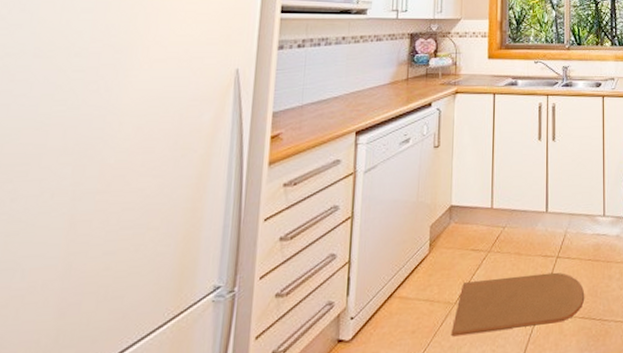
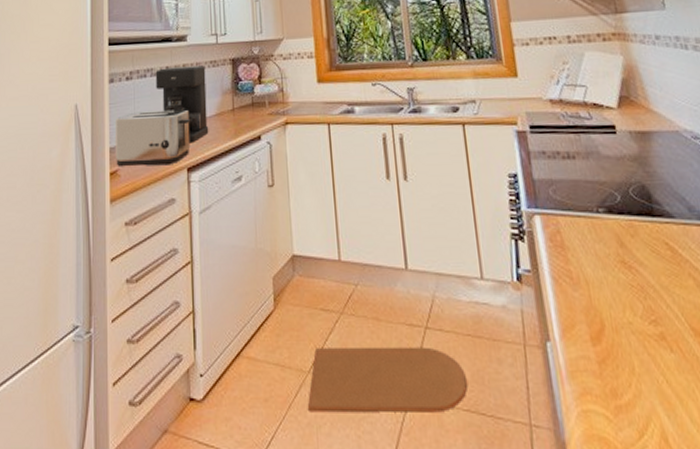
toaster: none [279,77,364,131] -> present [116,109,191,167]
coffee maker: none [329,38,383,109] -> present [155,65,209,144]

